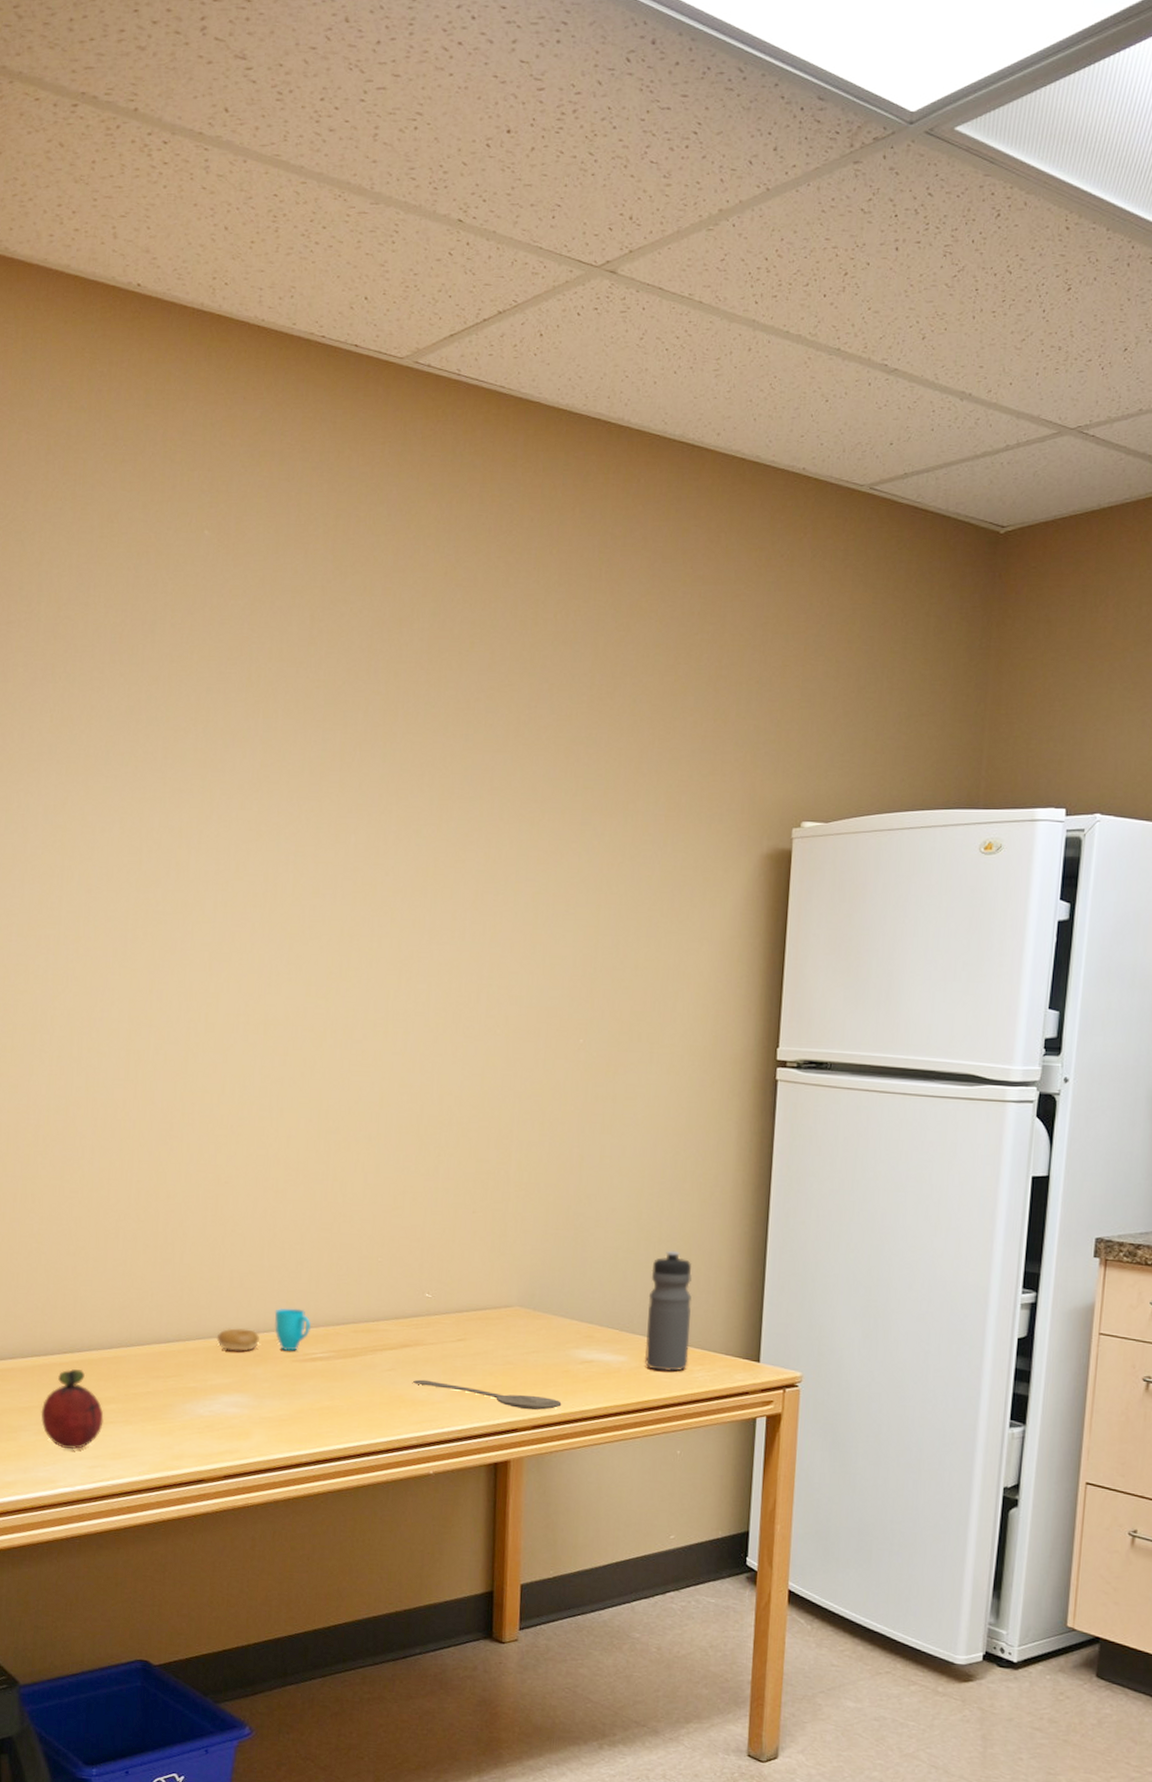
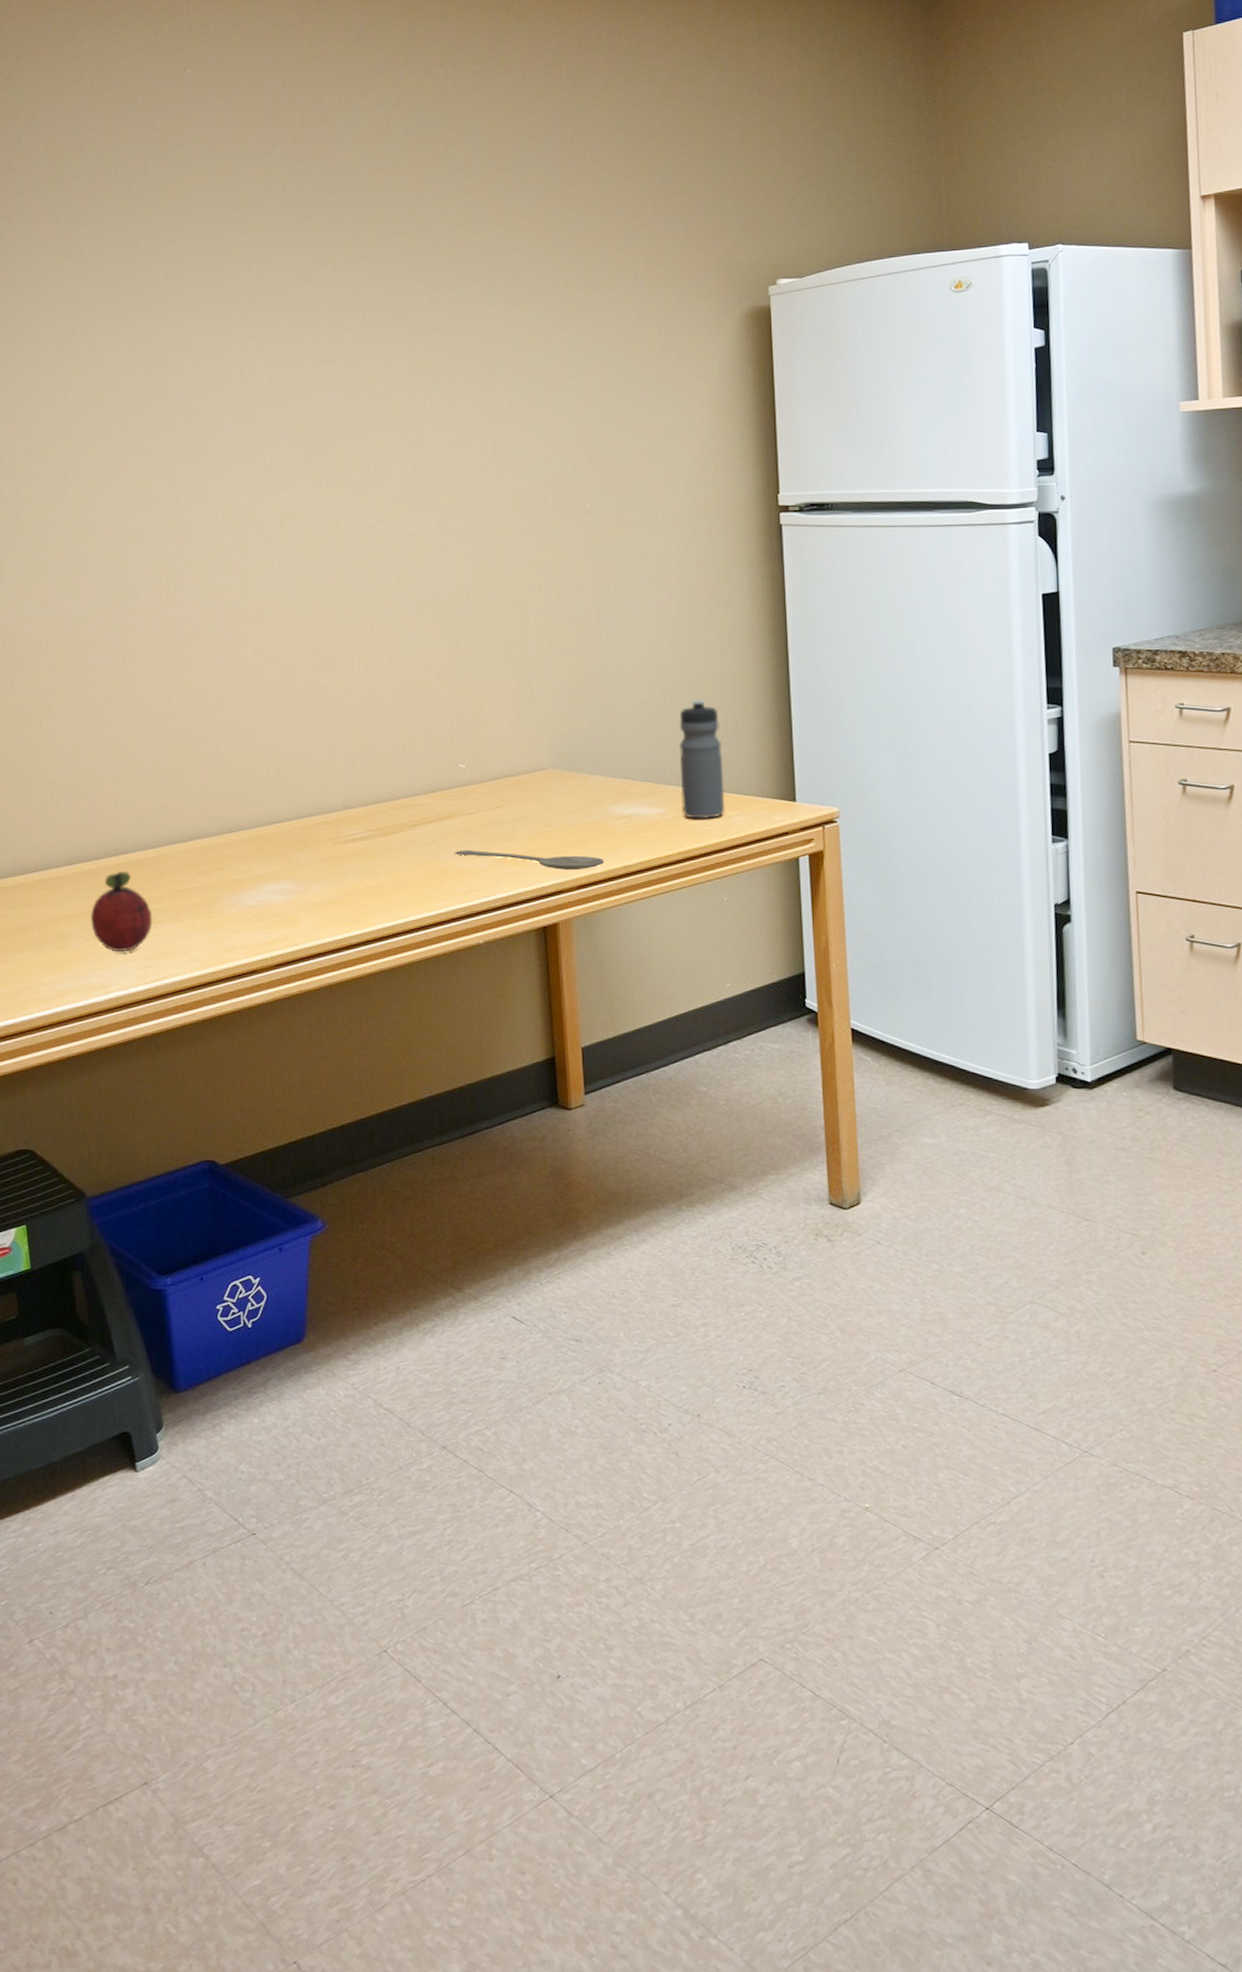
cup: present [216,1307,312,1352] -> none [257,791,350,839]

